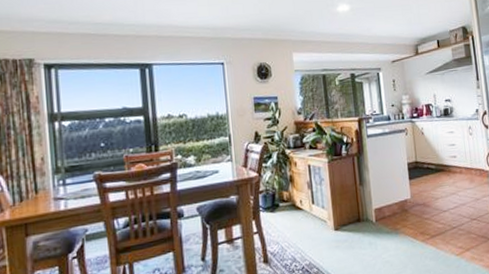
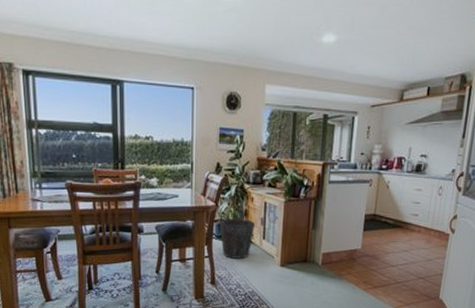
waste bin: none [265,185,302,231] -> present [219,219,255,259]

